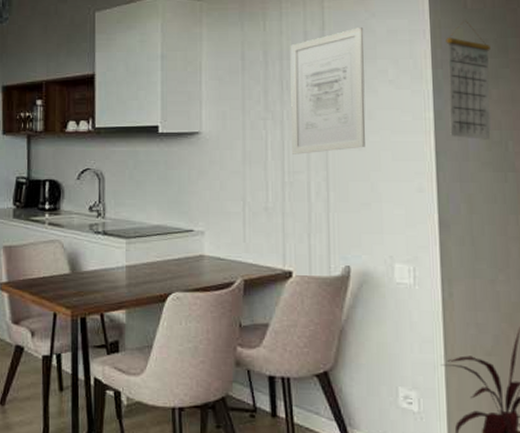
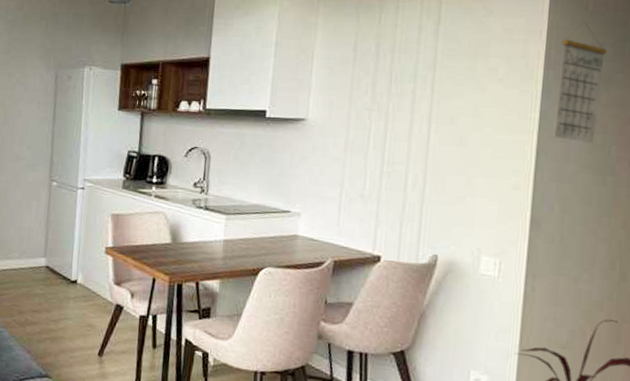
wall art: present [290,27,366,154] -> none [394,25,480,146]

